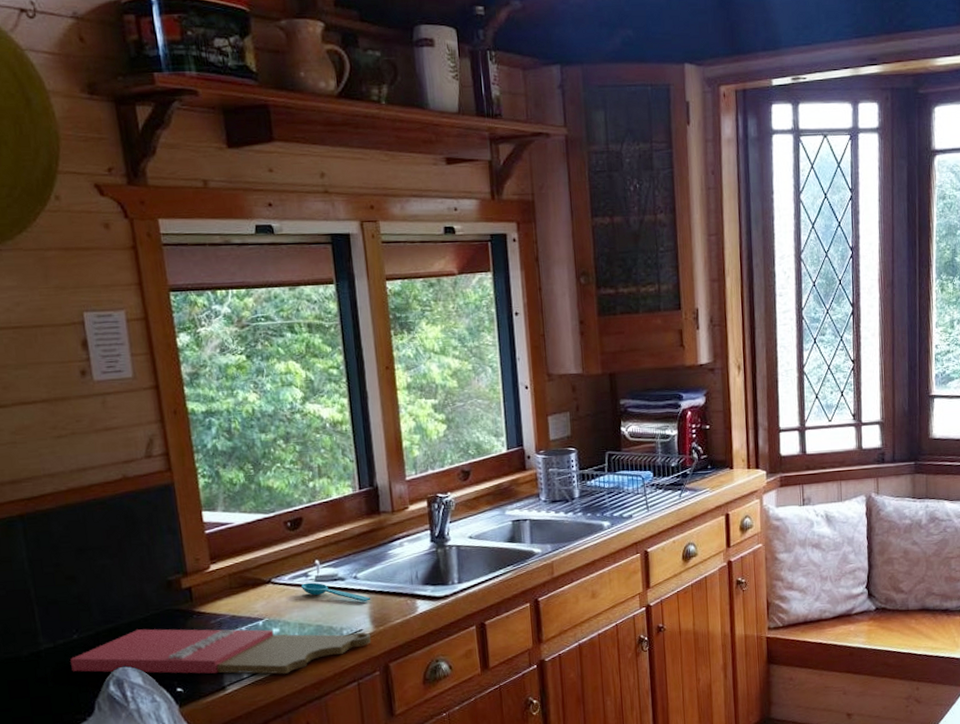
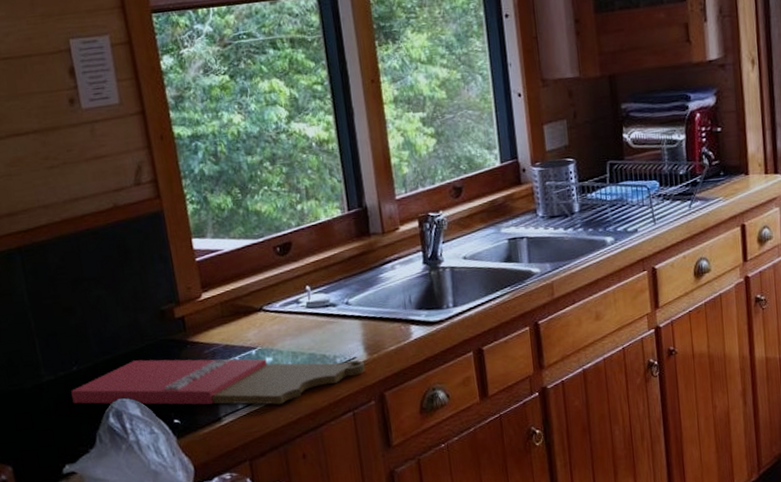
spoon: present [301,582,371,603] -> none [293,309,364,329]

